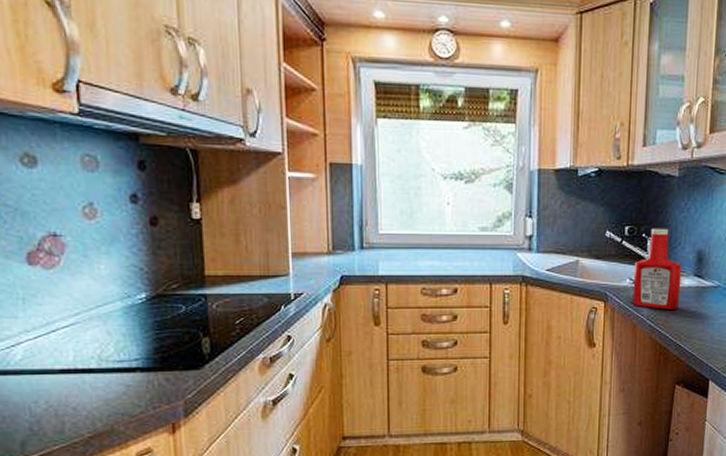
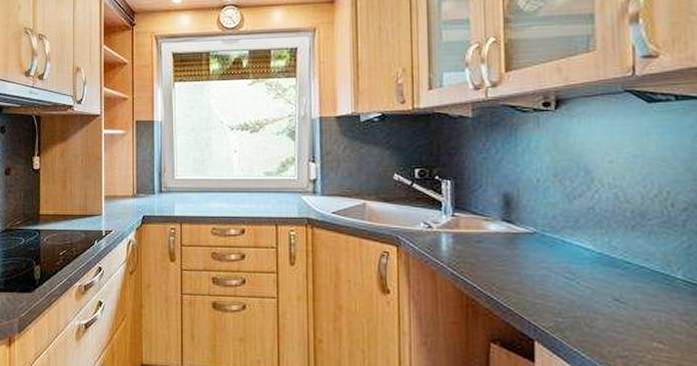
ketchup bottle: present [632,228,682,309] -> none [428,170,487,257]

